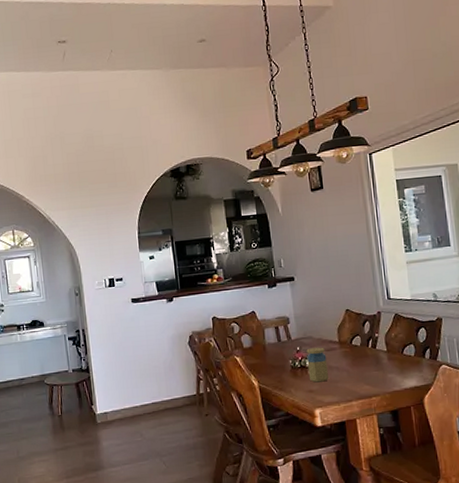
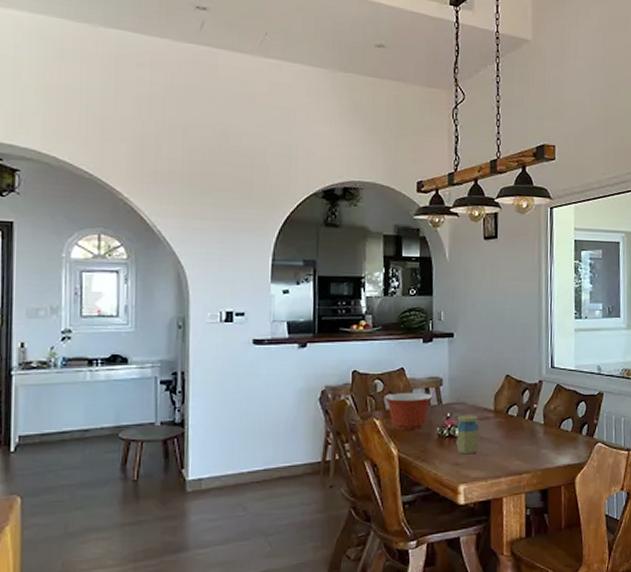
mixing bowl: none [241,331,283,364] -> present [385,392,433,430]

